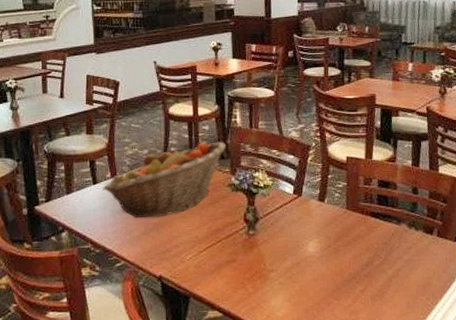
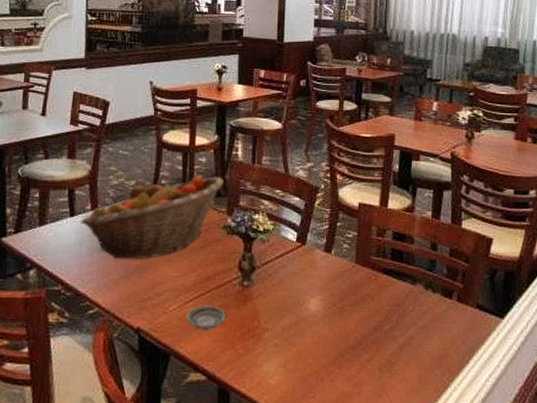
saucer: none [201,253,235,274] -> present [186,305,225,330]

